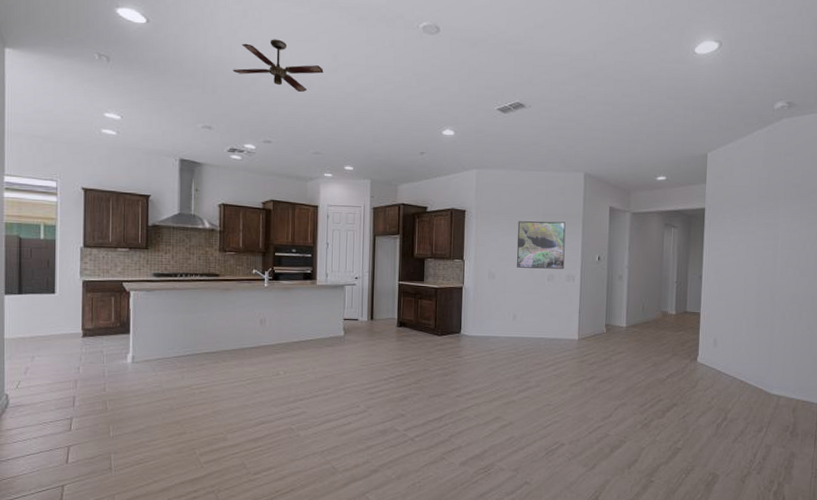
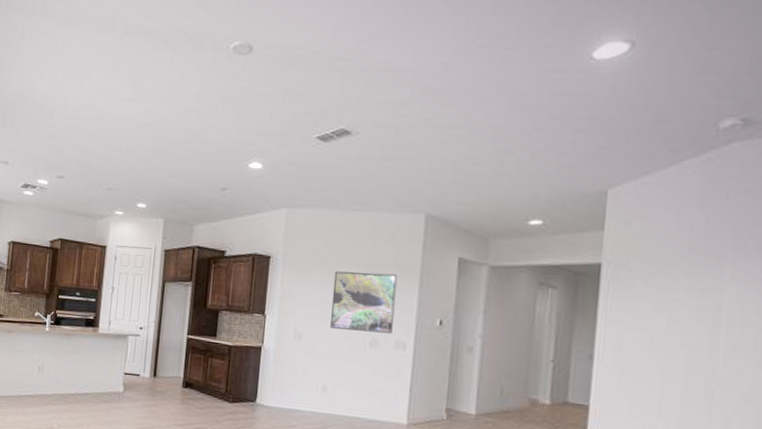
ceiling fan: present [233,39,324,92] -> none [32,69,123,124]

